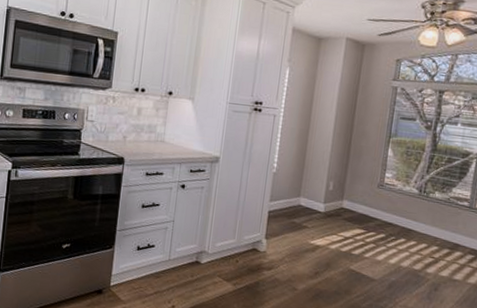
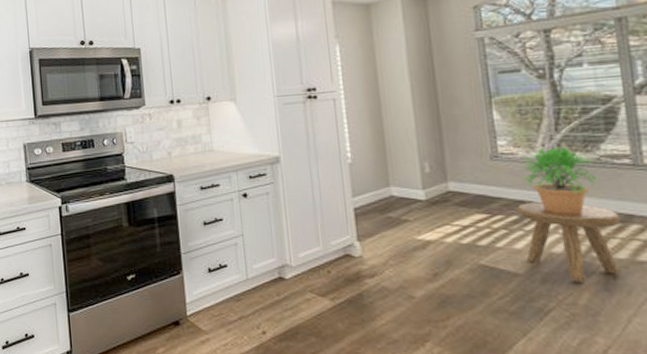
stool: none [383,225,451,291] -> present [518,202,621,282]
potted plant: none [394,184,446,239] -> present [519,146,601,214]

